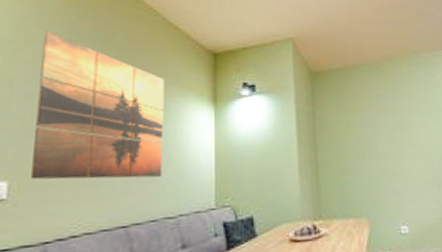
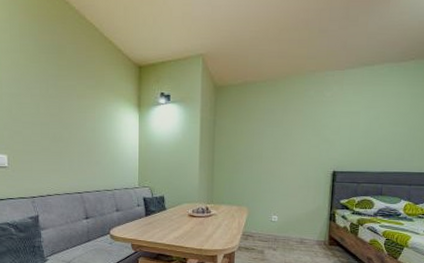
wall art: present [29,31,164,180] -> none [17,42,103,161]

